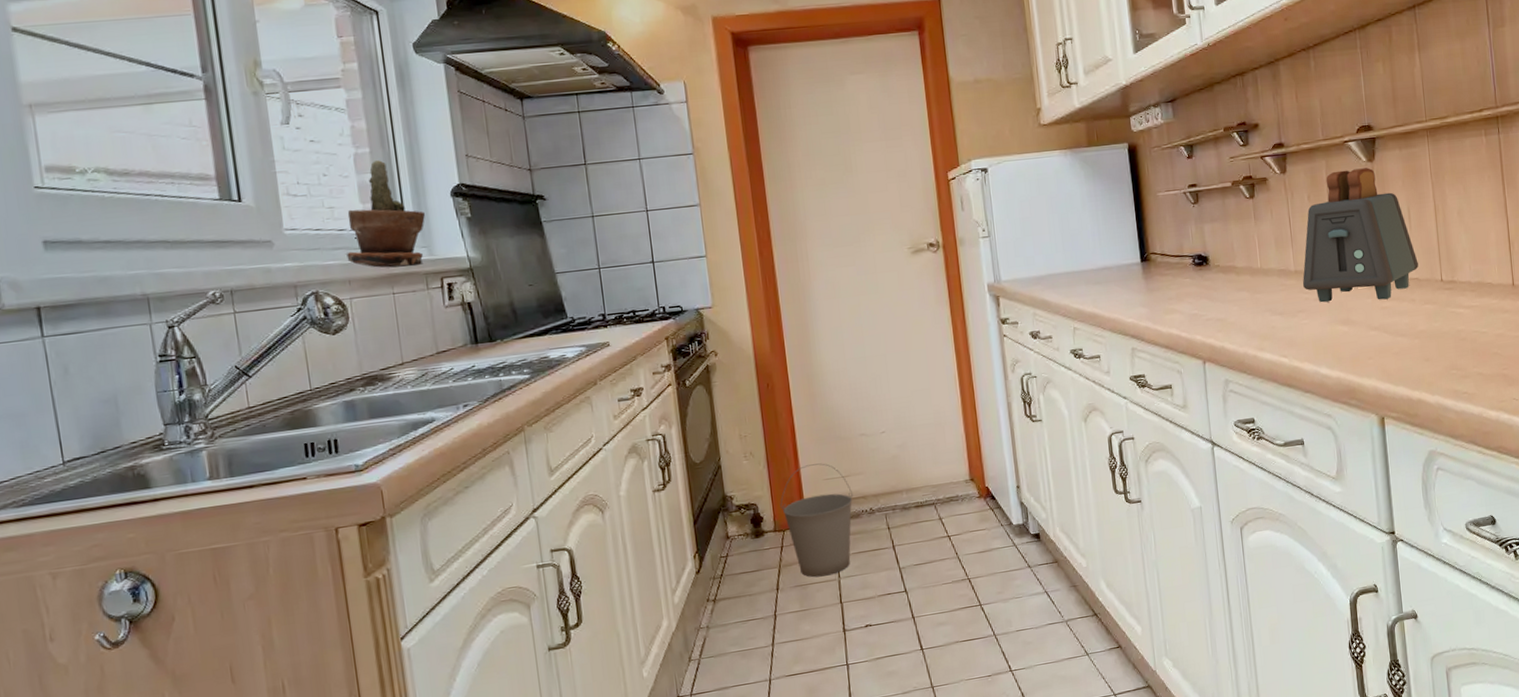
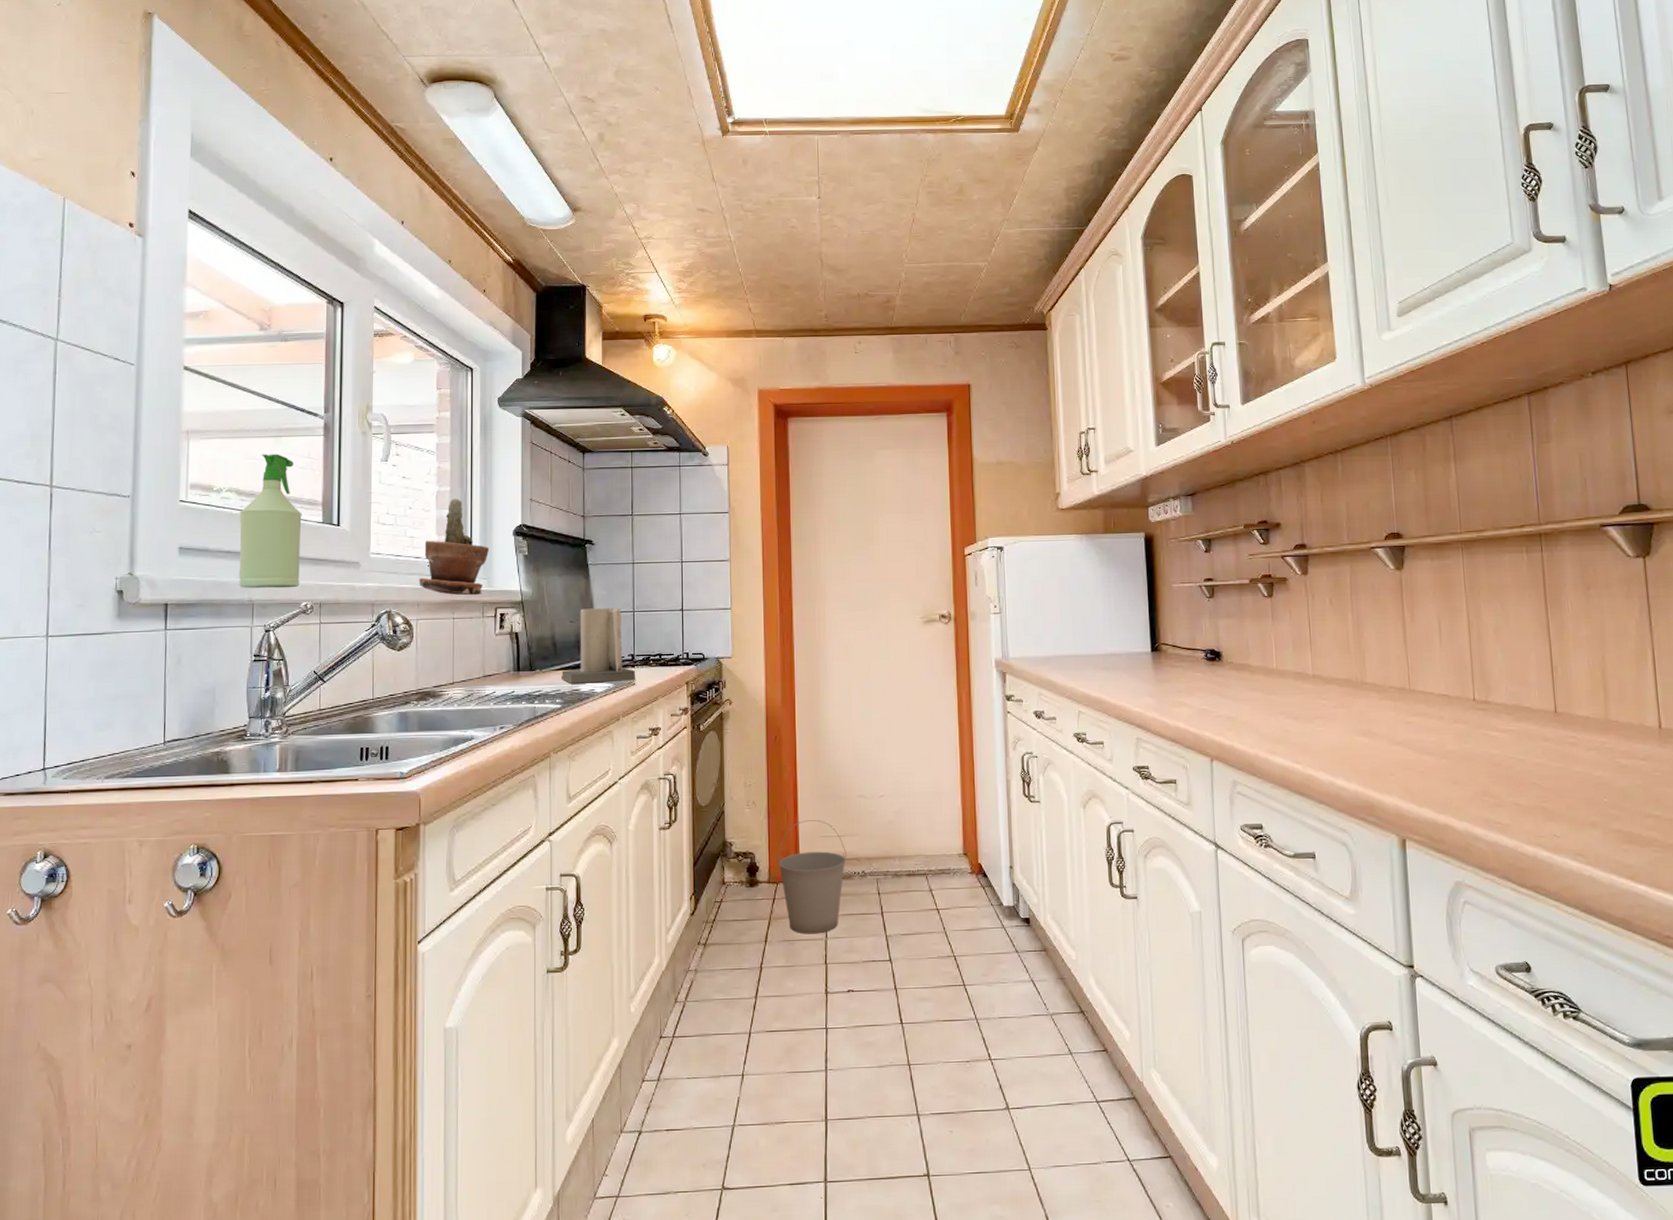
spray bottle: none [114,124,202,282] -> present [239,454,302,589]
paper towel roll: none [525,265,610,352] -> present [560,608,636,684]
toaster: present [1302,167,1419,303] -> none [1320,576,1449,714]

